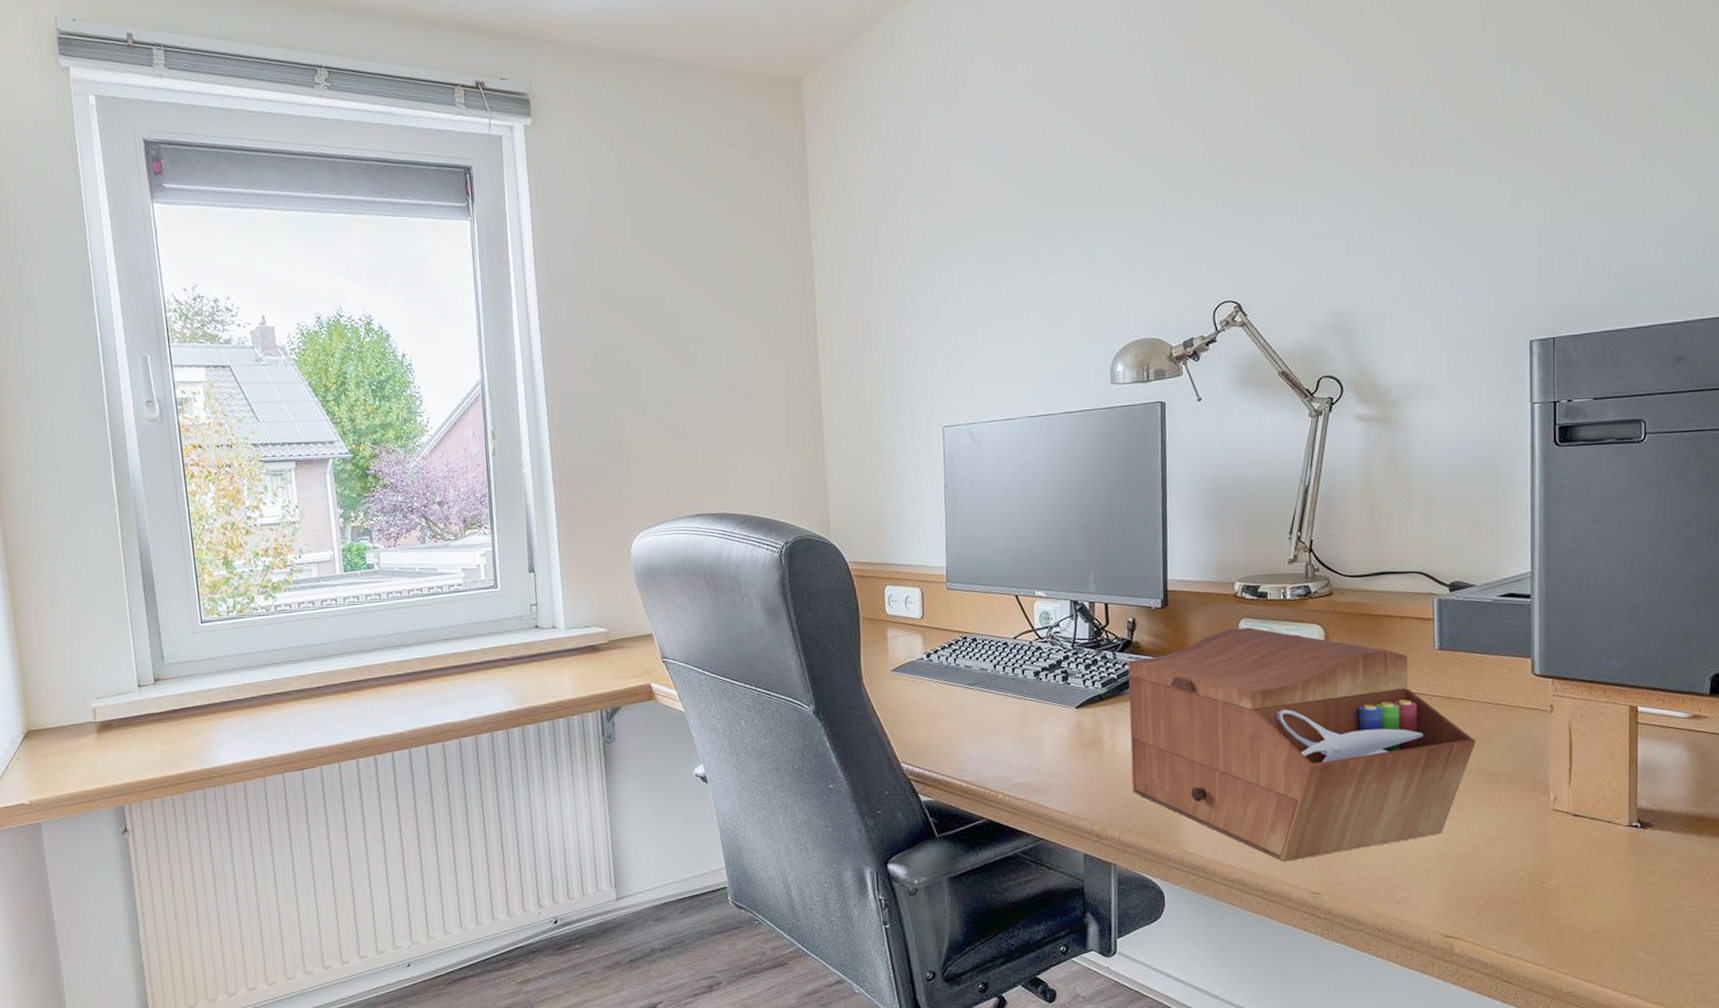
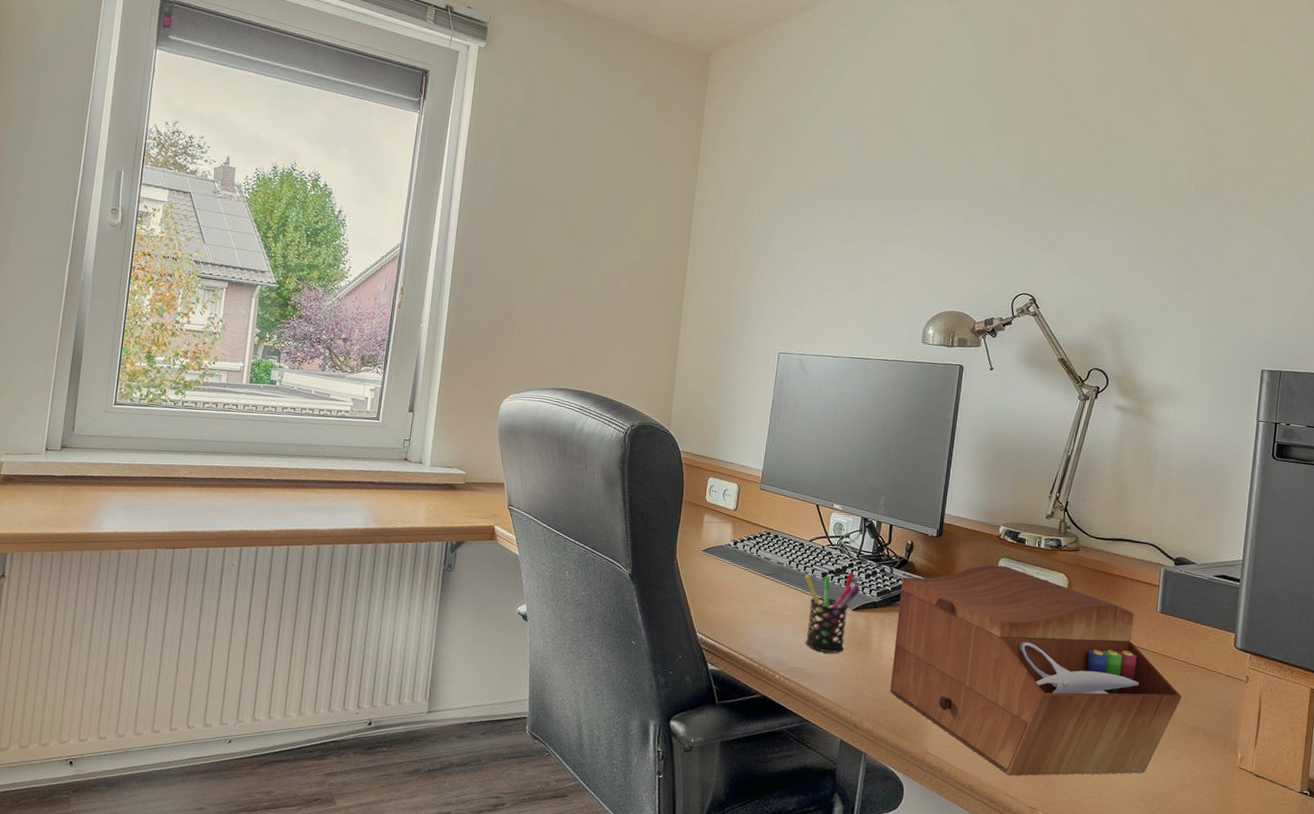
pen holder: none [1014,666,1082,761] -> present [804,572,861,653]

